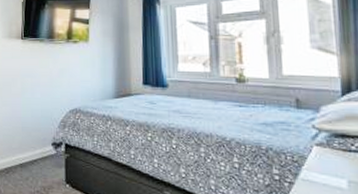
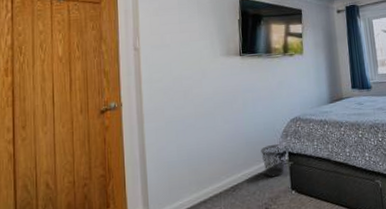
wastebasket: none [36,134,60,167] -> present [261,144,285,178]

